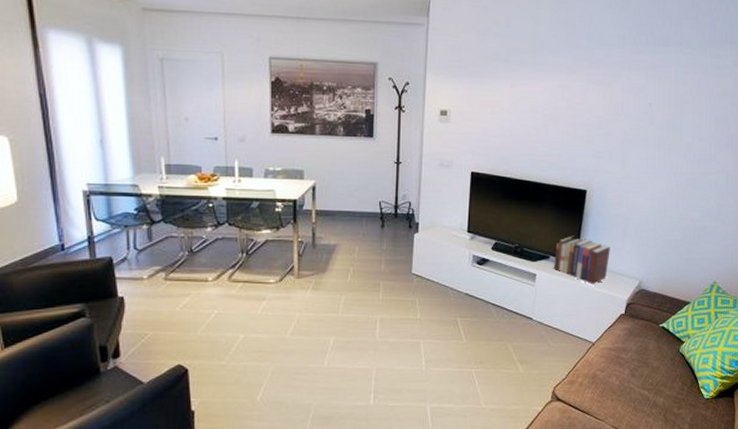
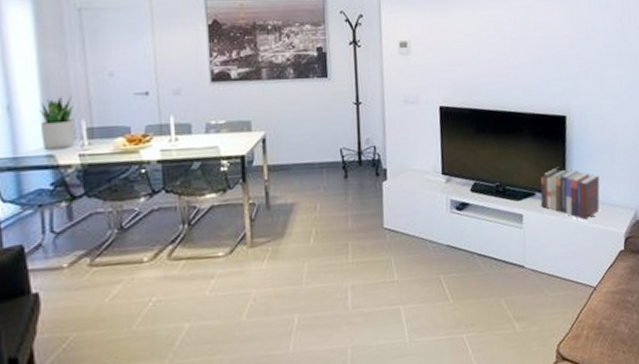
planter: none [127,135,156,181] -> present [40,95,75,151]

